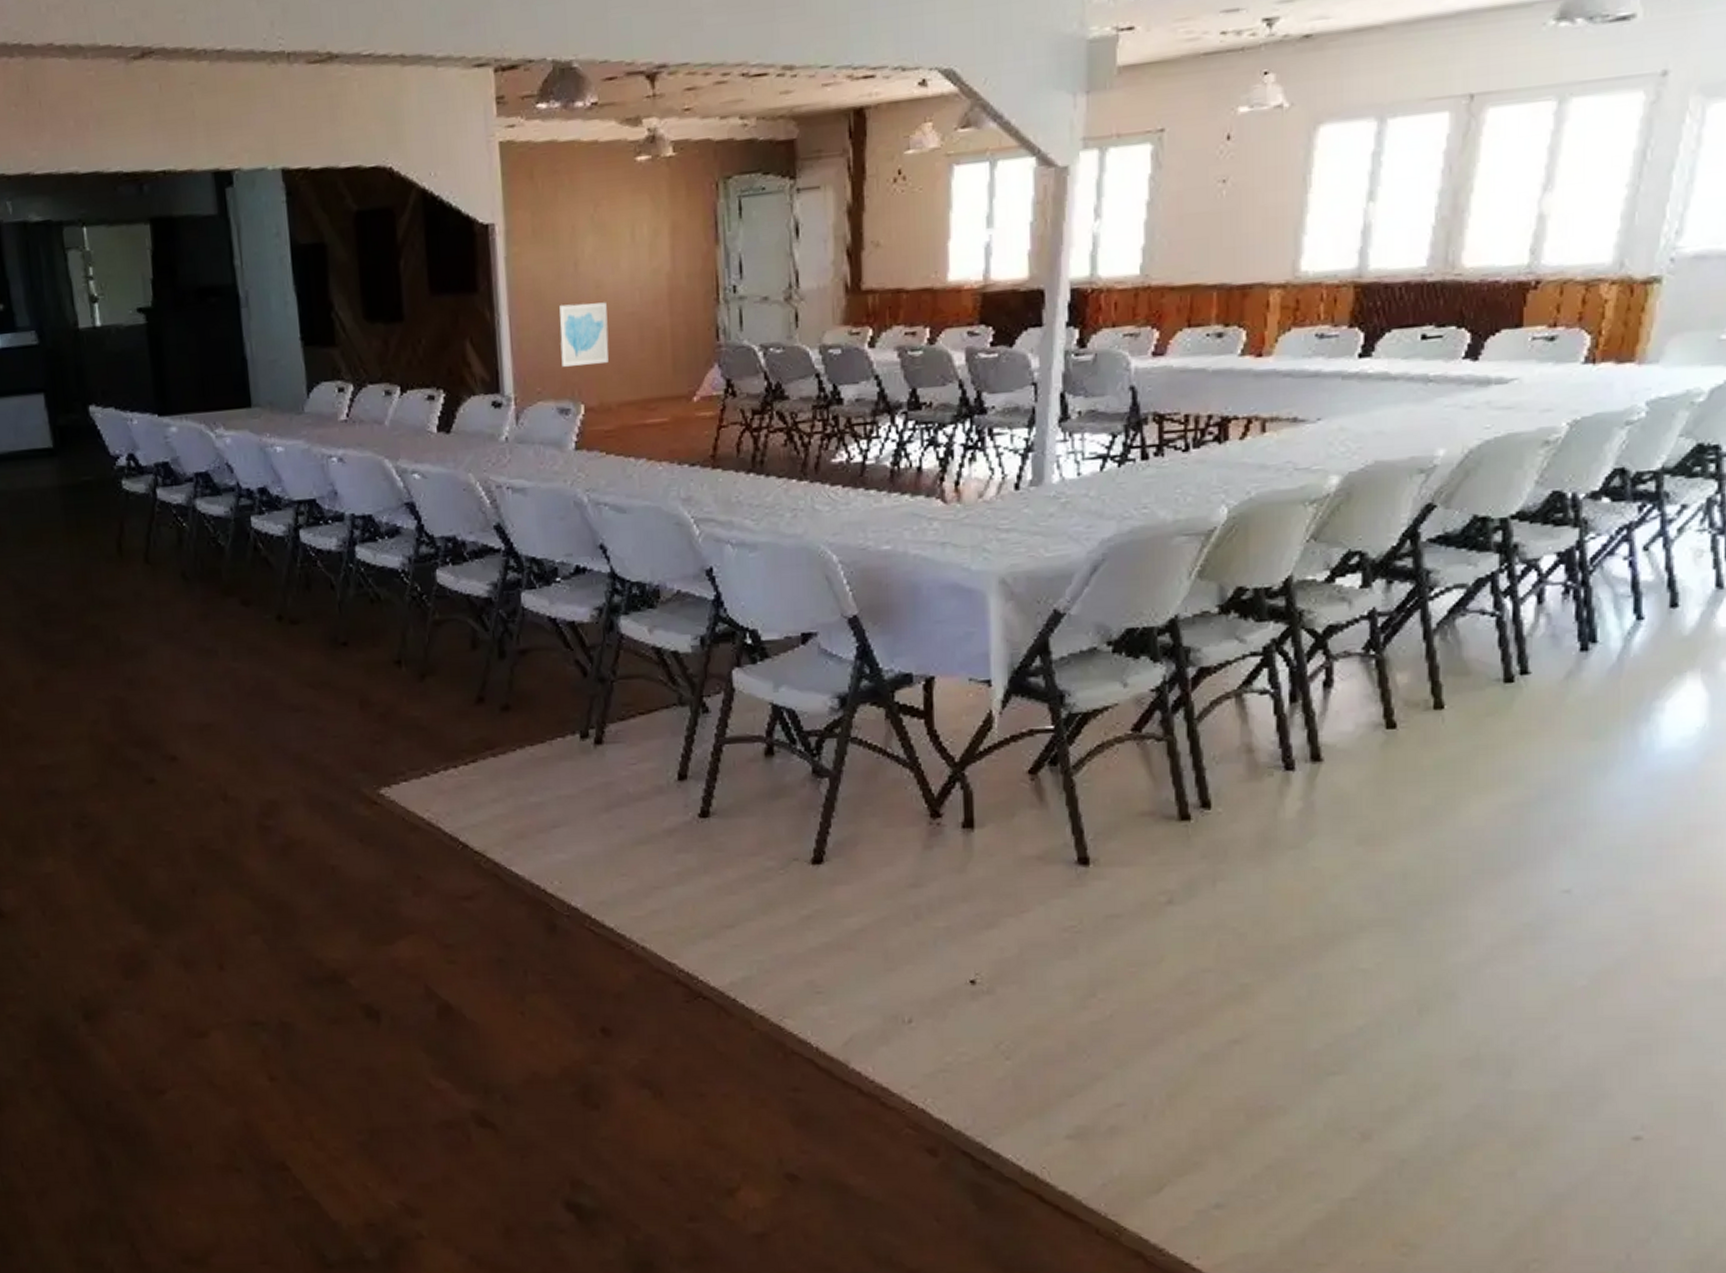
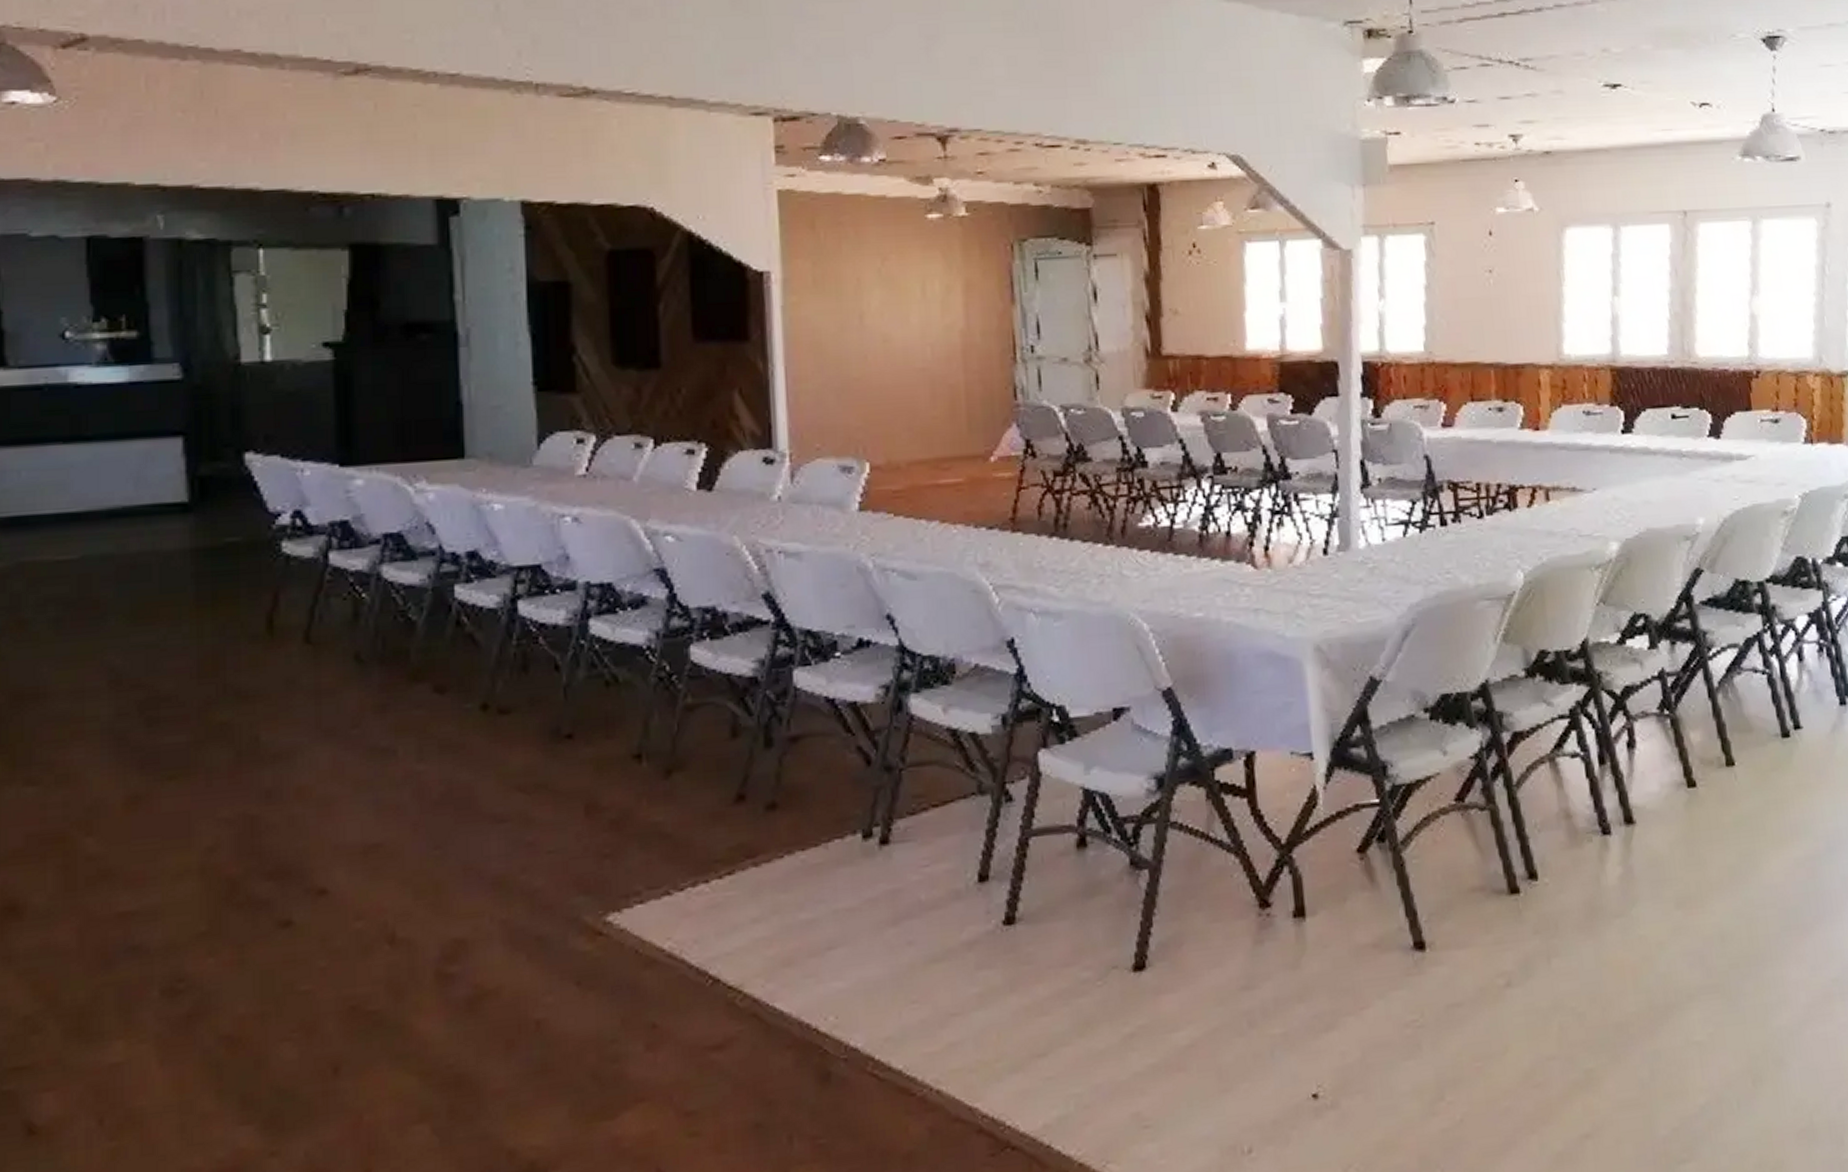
wall art: present [558,302,609,367] -> none [841,357,898,422]

